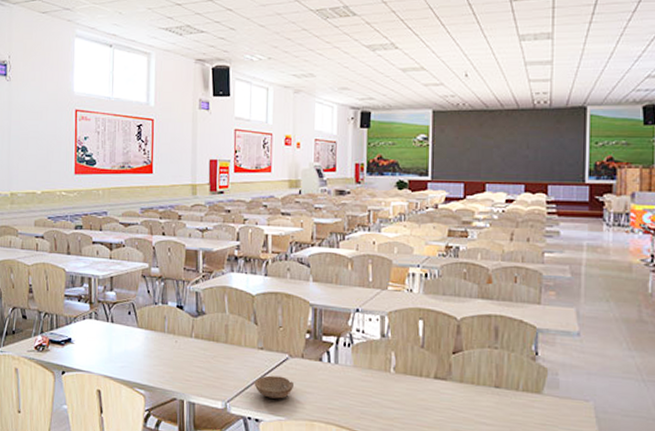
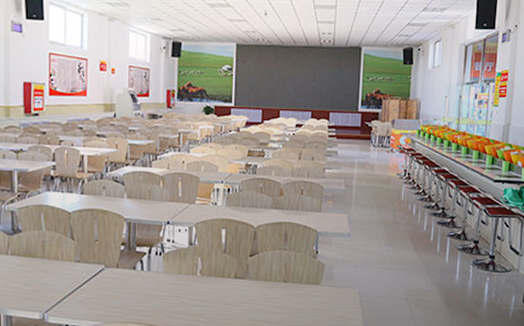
bowl: present [254,375,294,399] -> none [71,285,109,306]

